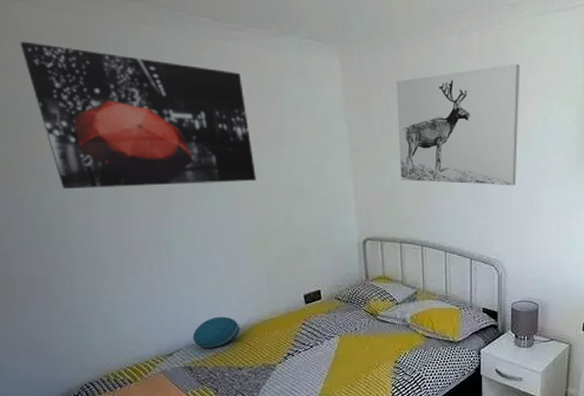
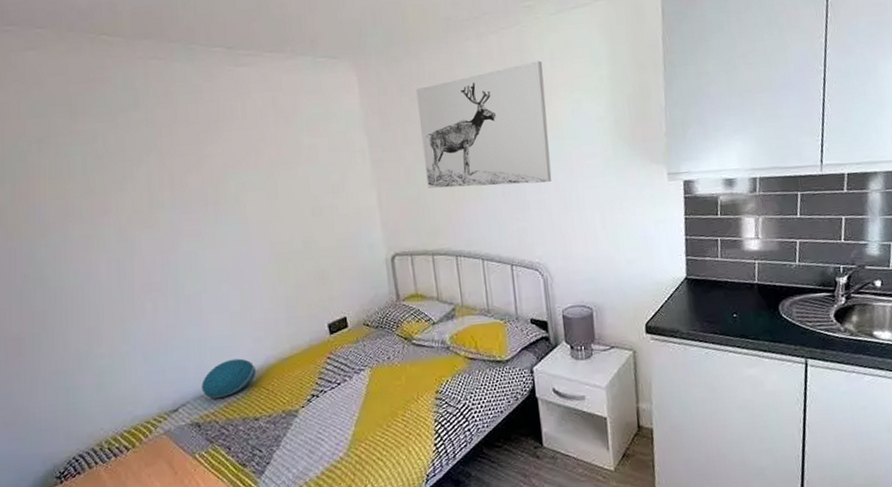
wall art: present [20,41,256,190] -> none [24,87,272,234]

